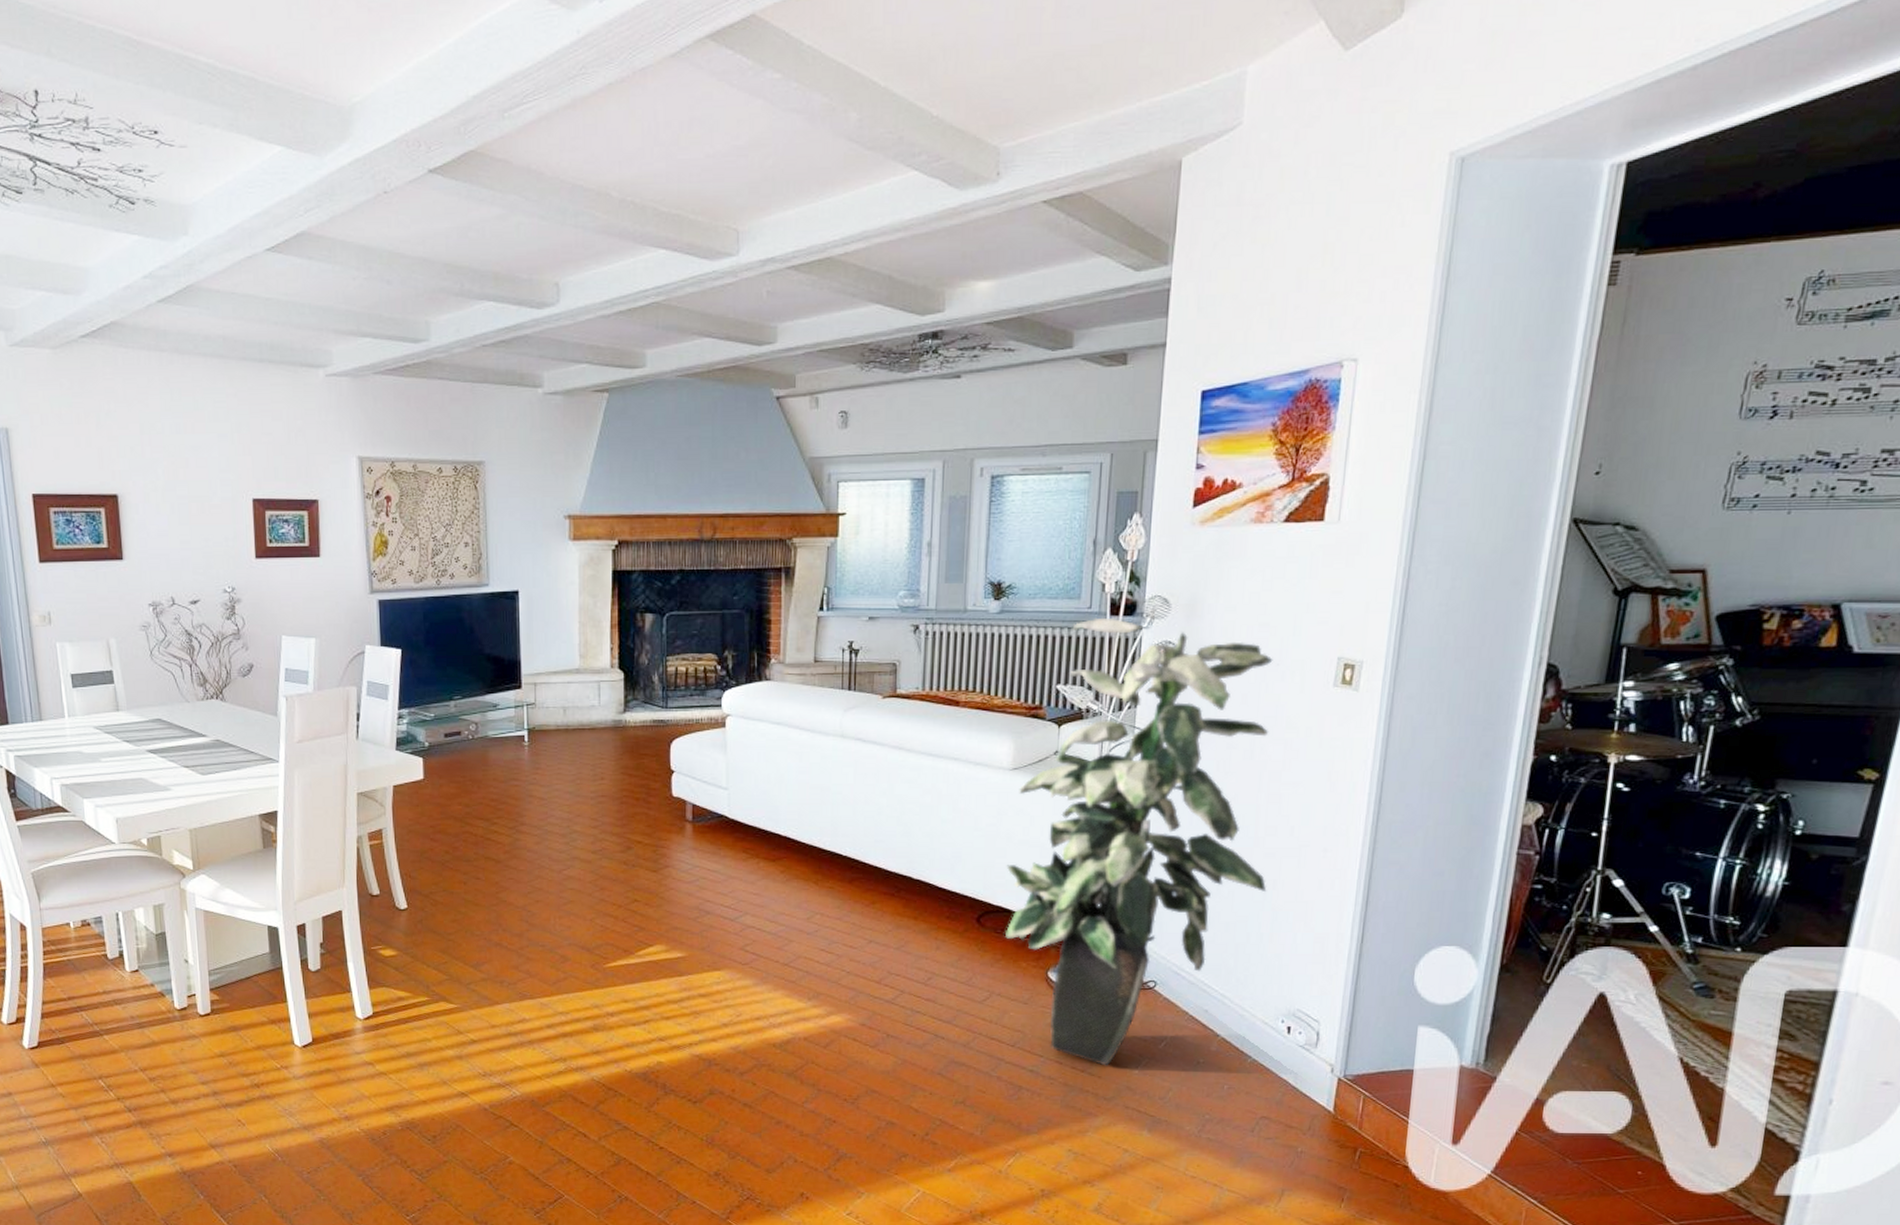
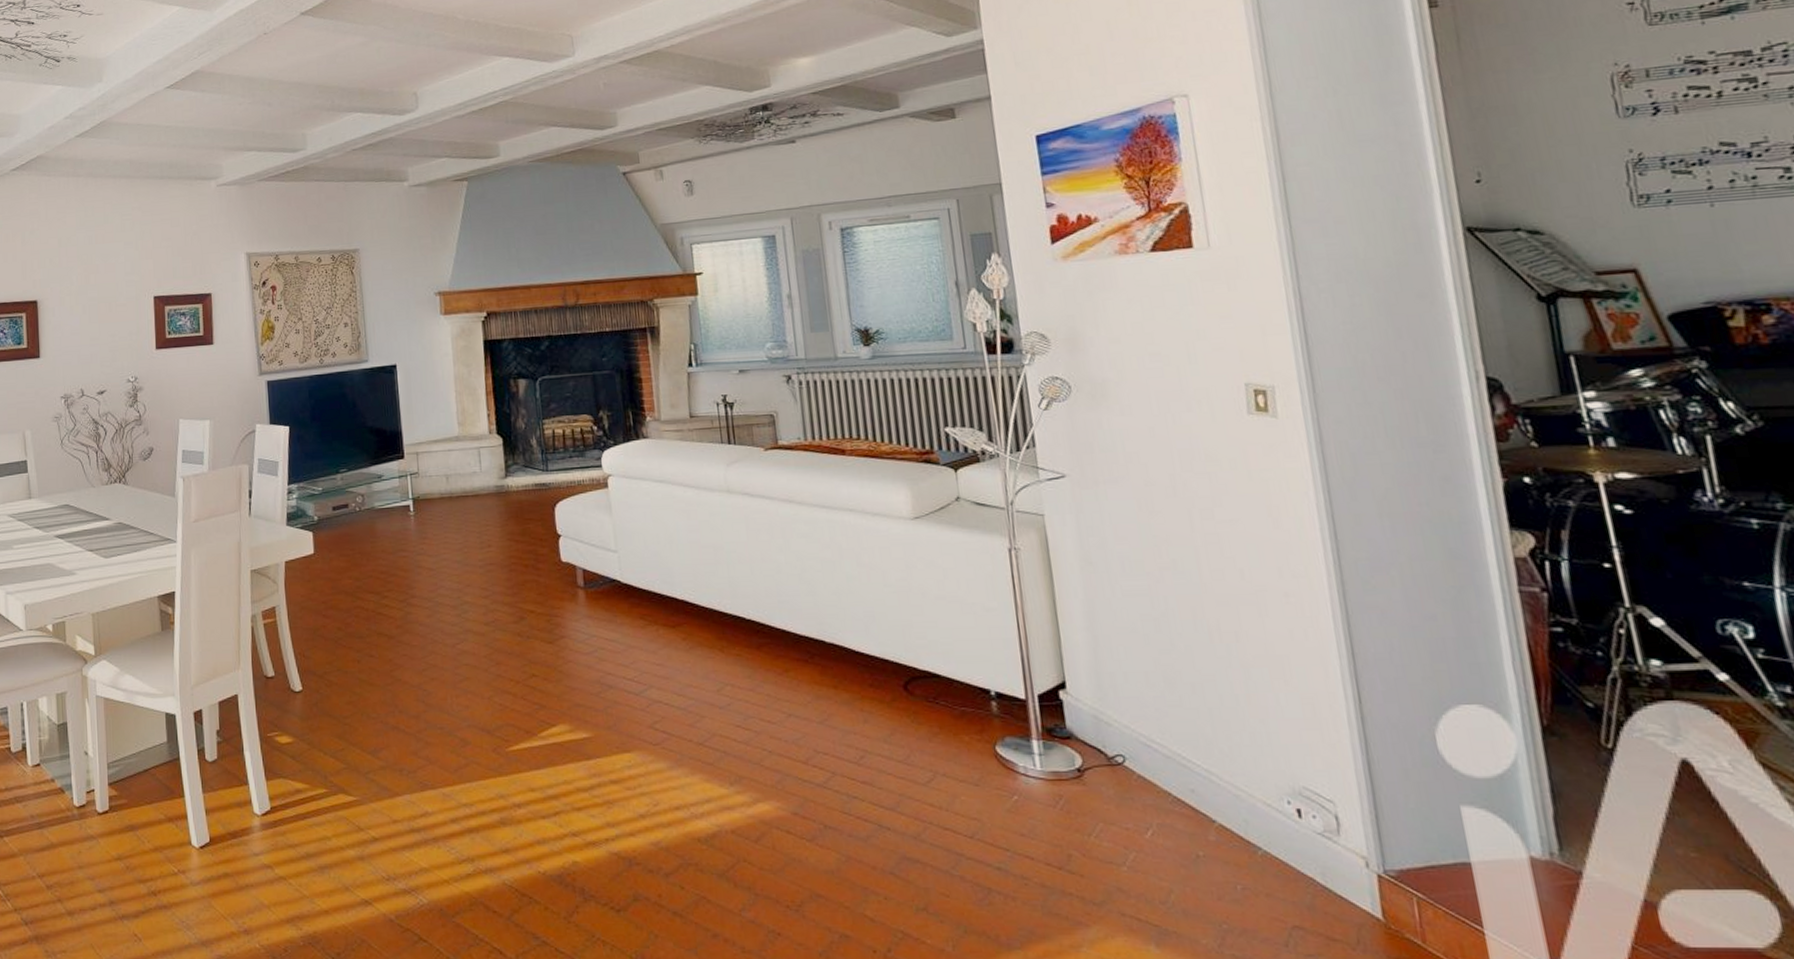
indoor plant: present [1006,617,1273,1066] -> none [924,356,1230,862]

